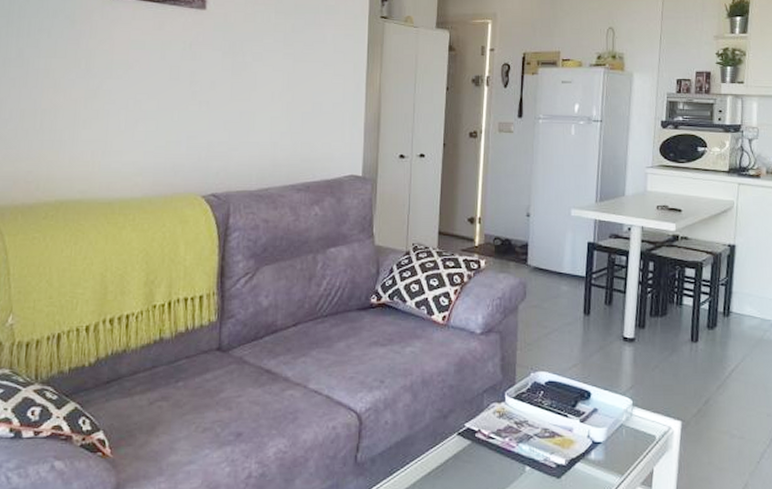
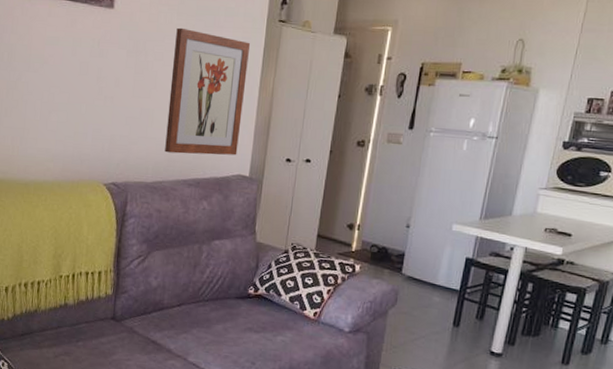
wall art: none [269,27,354,157] -> present [165,27,251,156]

